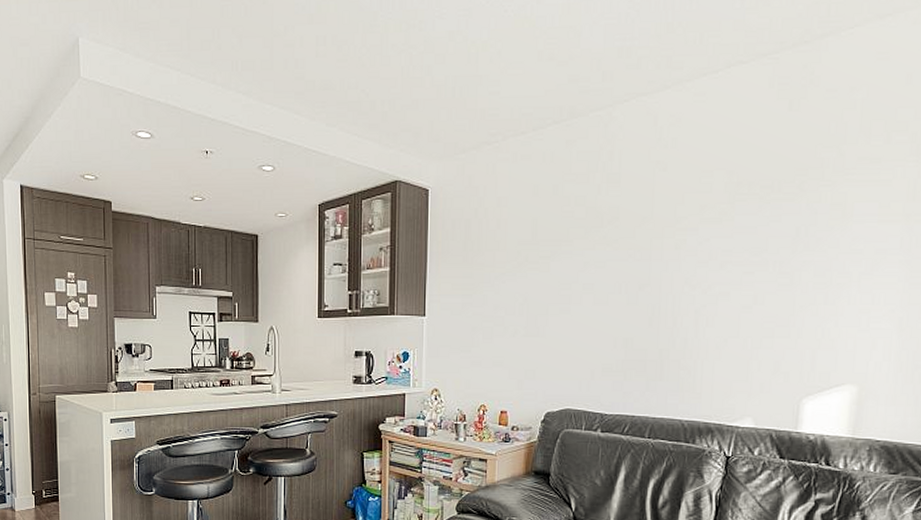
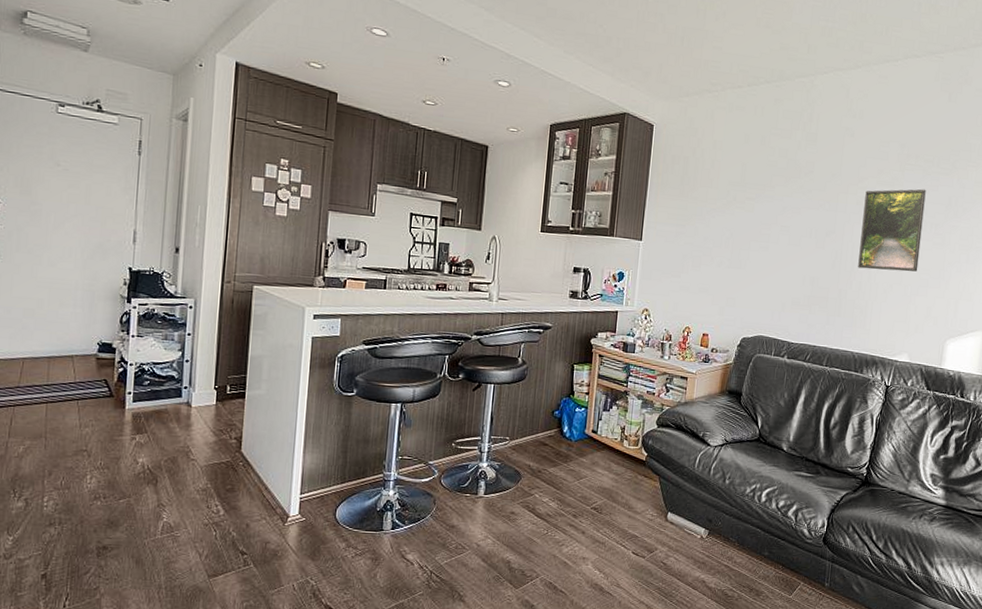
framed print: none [681,221,765,323] -> present [858,189,926,272]

